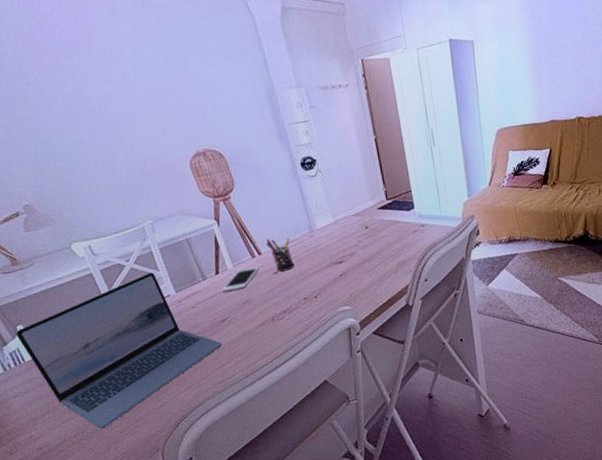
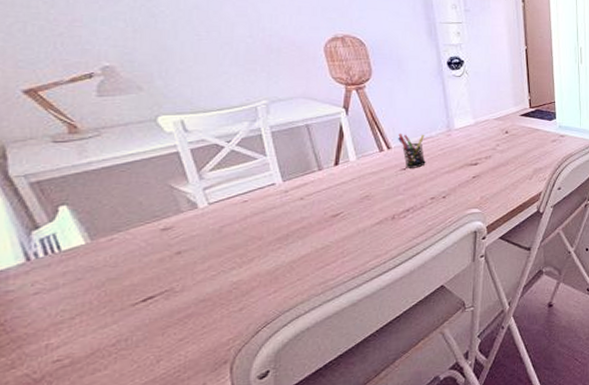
laptop: present [15,272,222,429] -> none [54,157,329,336]
cell phone: present [221,267,260,292] -> none [339,161,387,185]

